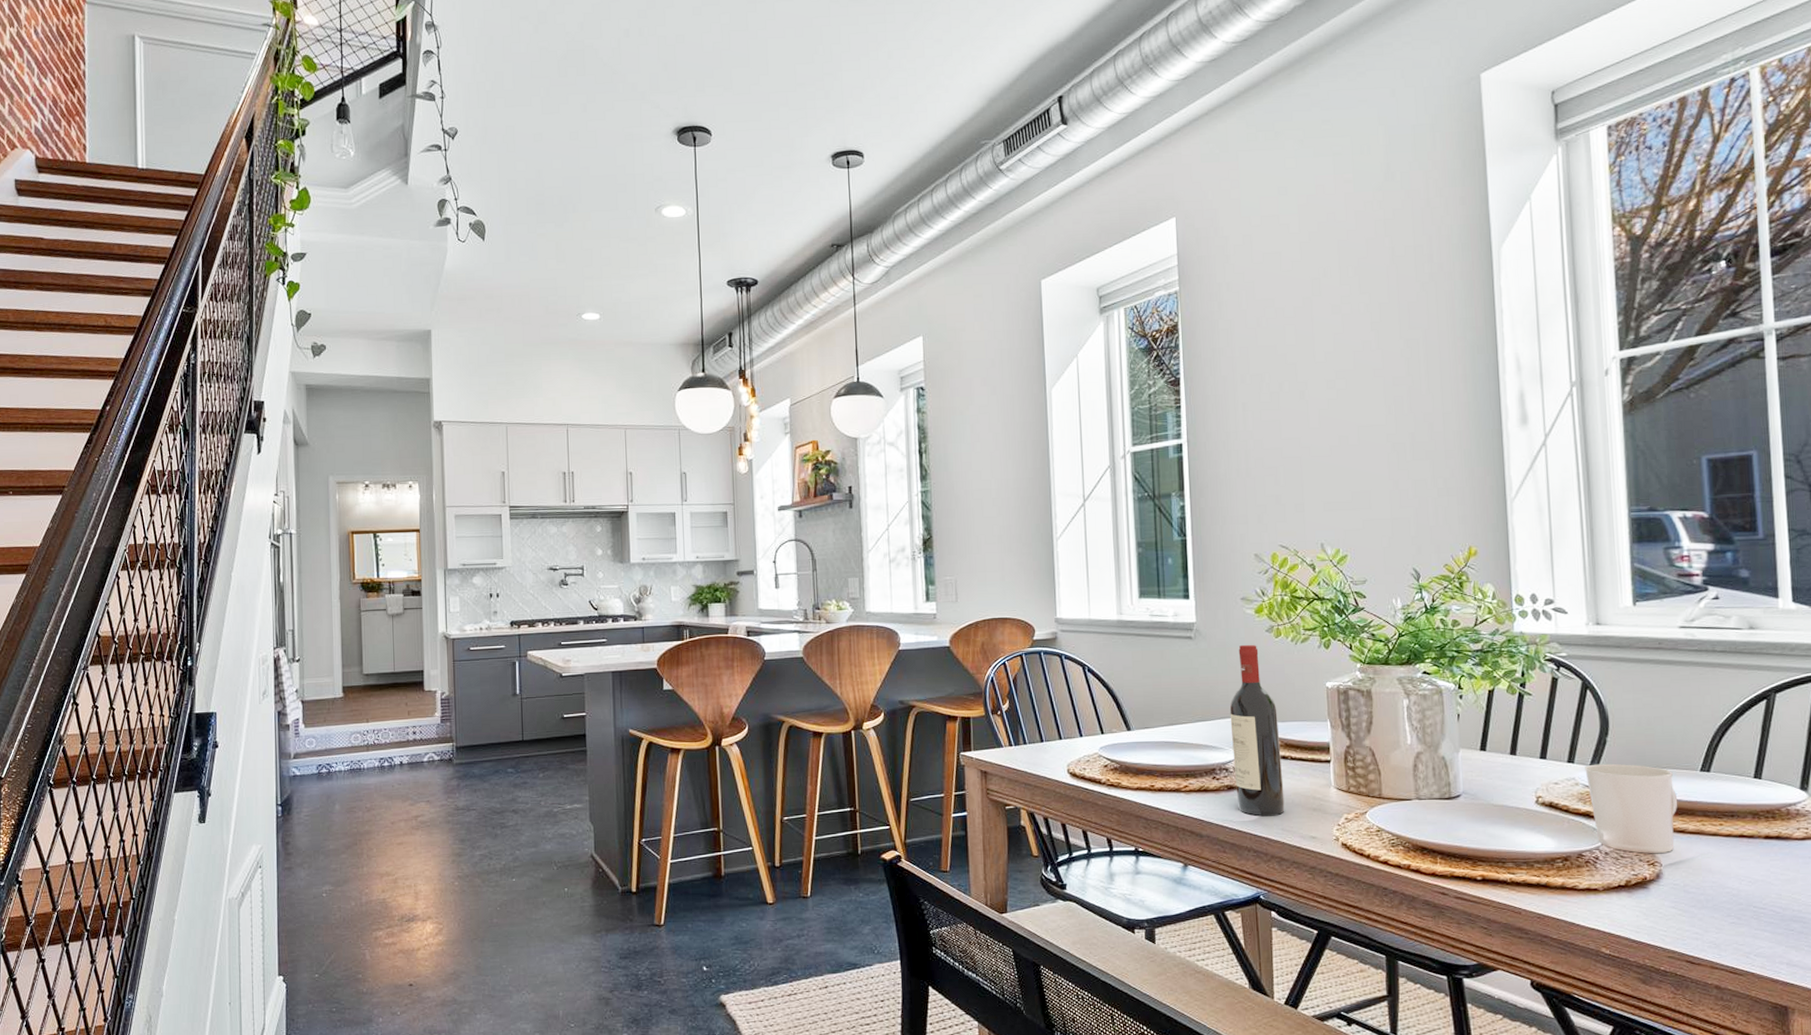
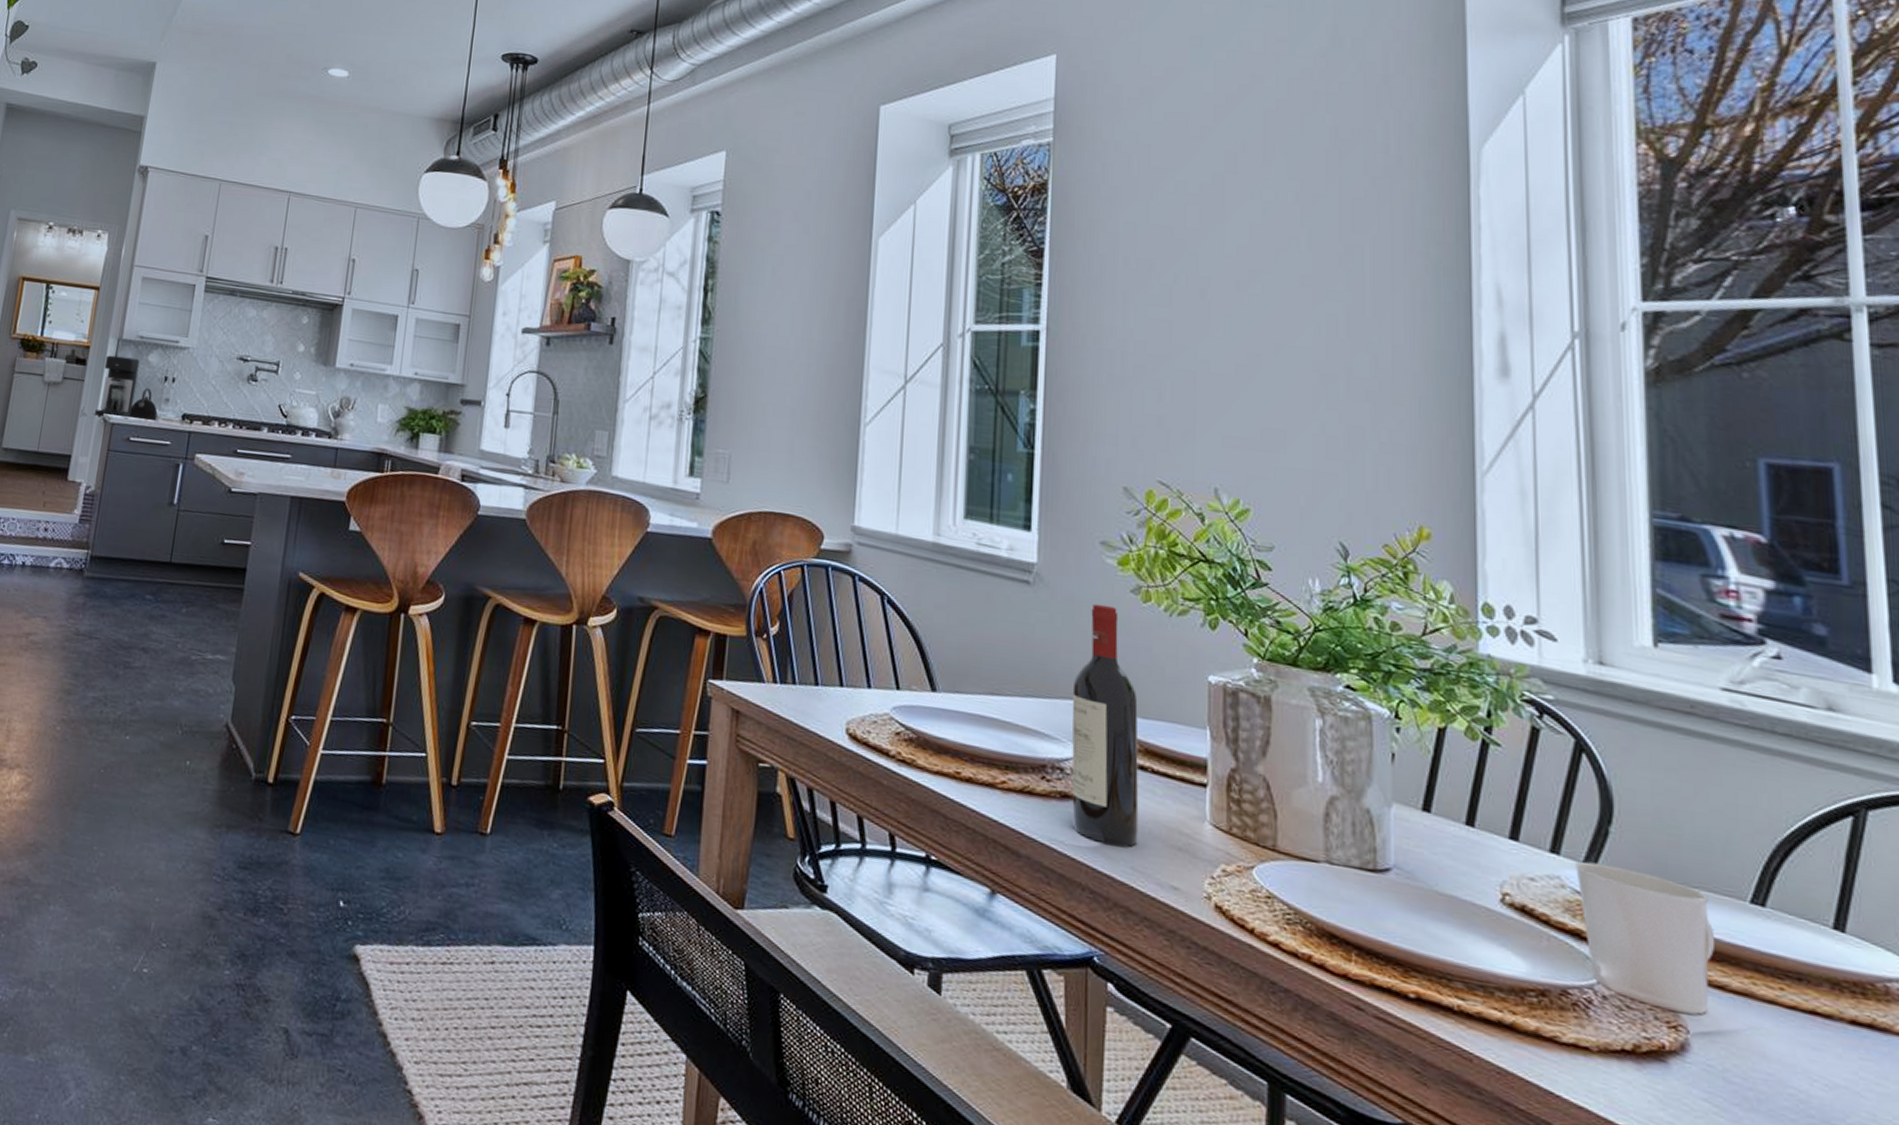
coffee maker: none [436,583,468,636] -> present [94,355,140,420]
kettle: none [465,605,491,631] -> present [129,388,158,422]

